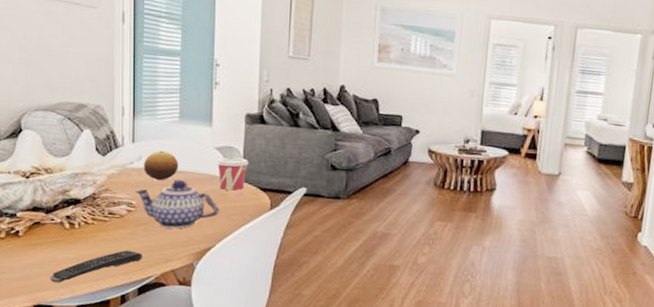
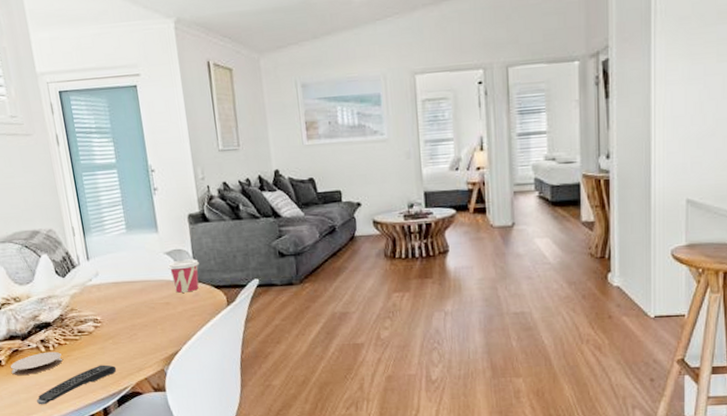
coaster: none [27,228,86,250] -> present [10,351,63,376]
teapot: present [135,180,220,229] -> none [97,290,180,338]
fruit: present [144,150,179,181] -> none [101,263,134,294]

